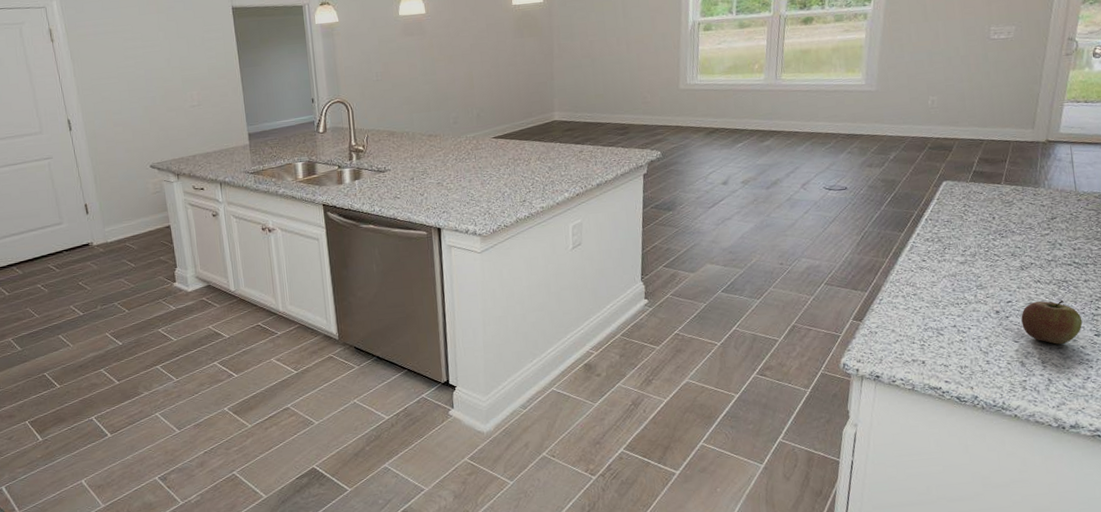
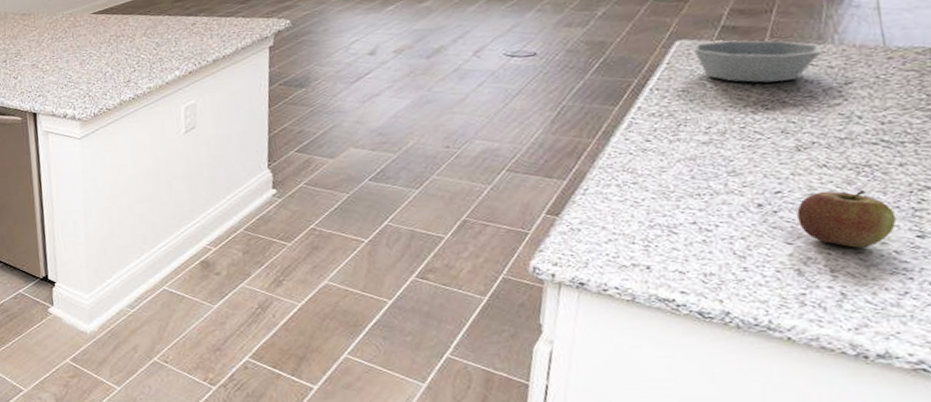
bowl: none [955,182,1037,216] -> present [693,40,822,83]

